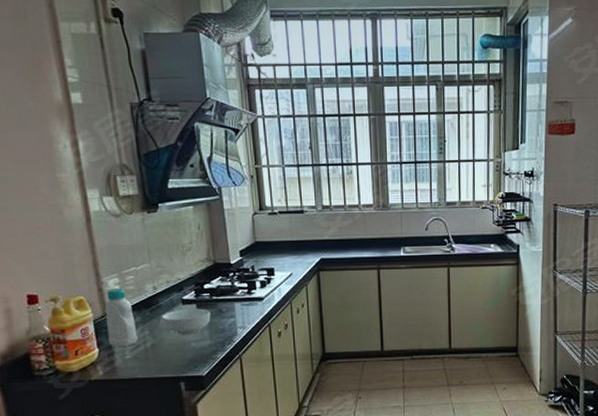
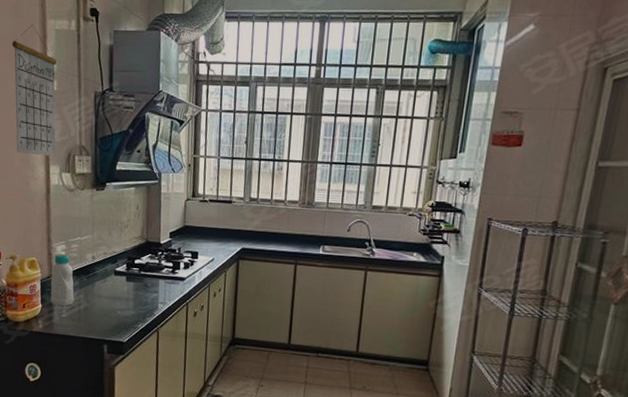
calendar: none [16,28,92,179] -> present [11,24,57,157]
cereal bowl: present [162,308,211,334] -> none [96,279,138,303]

